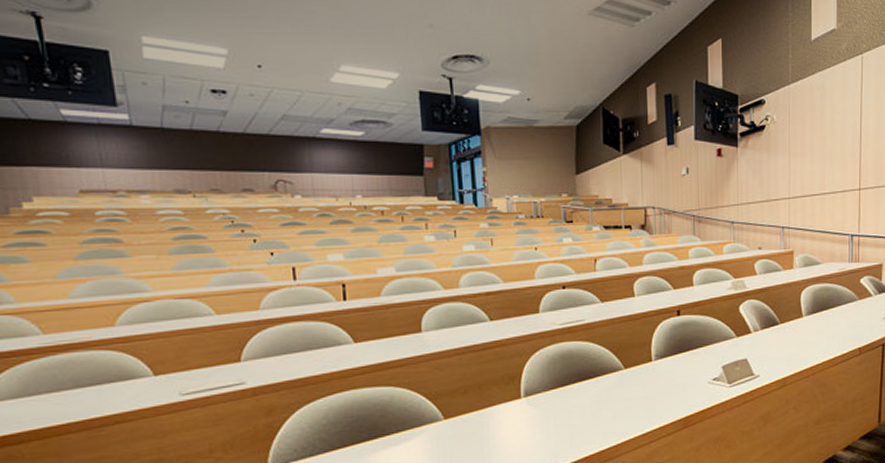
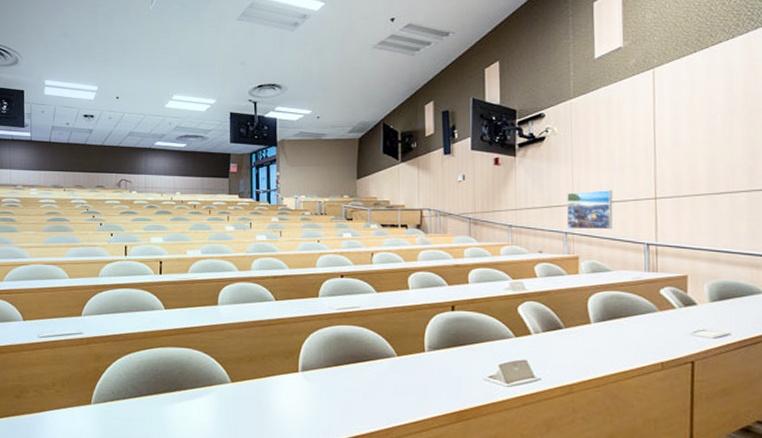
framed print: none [783,182,824,224] -> present [566,190,613,230]

